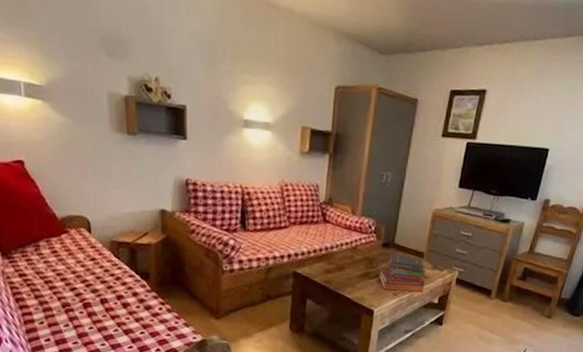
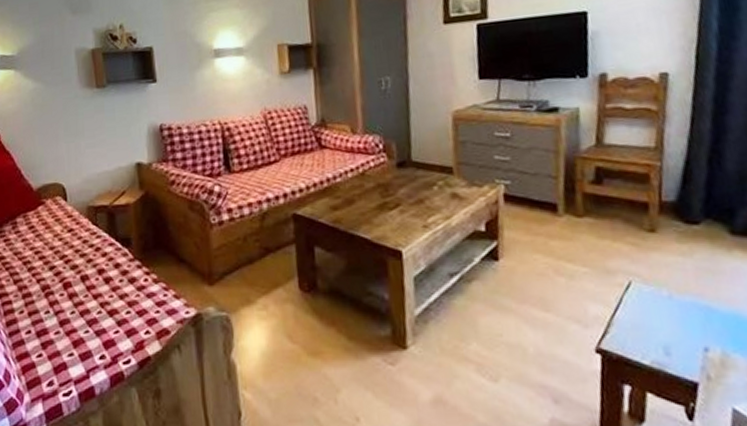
books: present [379,255,426,292] -> none [399,174,463,222]

